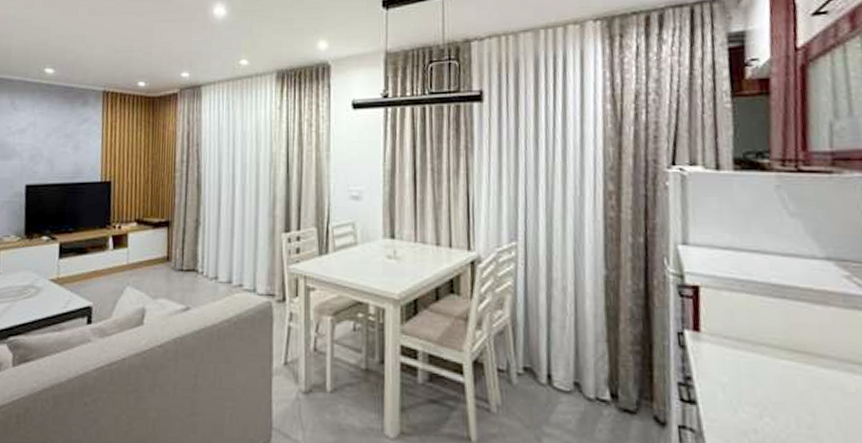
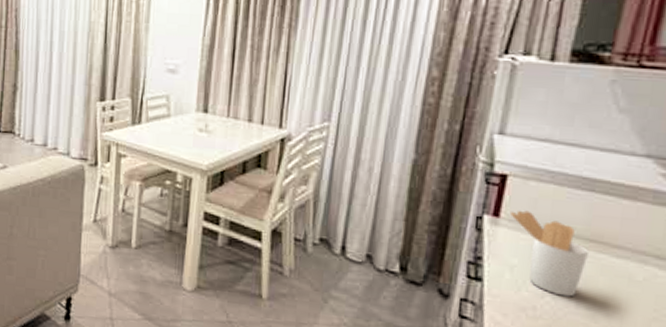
utensil holder: none [710,322,796,416] -> present [510,210,588,297]

